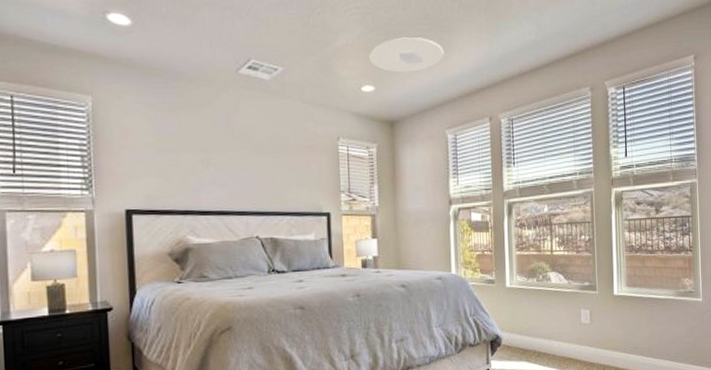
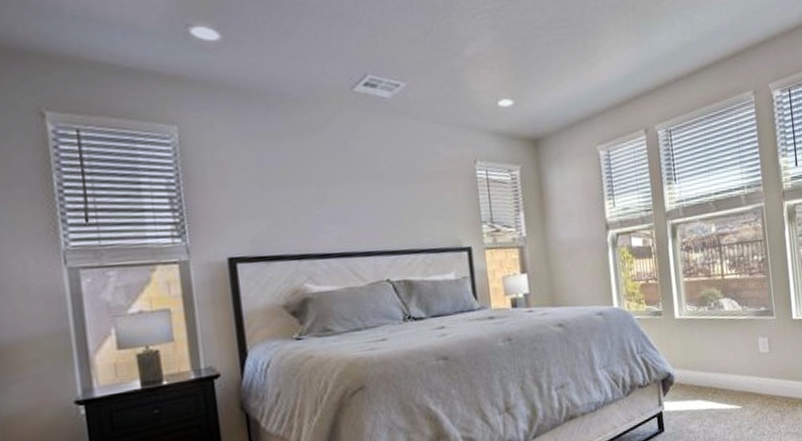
ceiling light: present [369,37,444,73] -> none [505,42,590,84]

